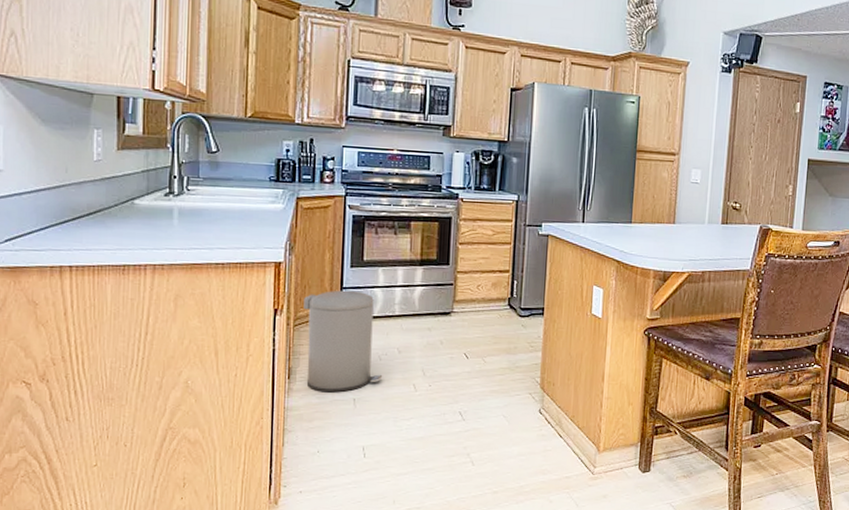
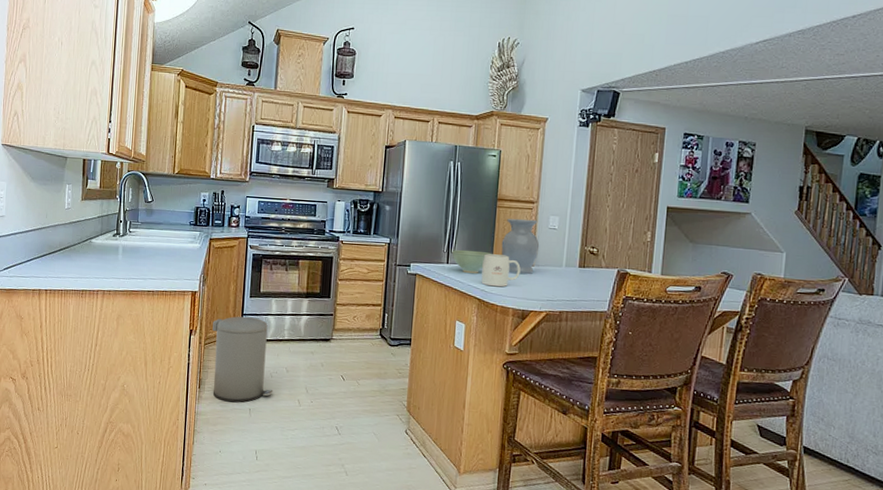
bowl: none [587,207,631,234] -> present [452,249,492,274]
mug: none [620,211,662,247] -> present [481,253,521,287]
vase: none [641,171,682,233] -> present [501,218,540,275]

